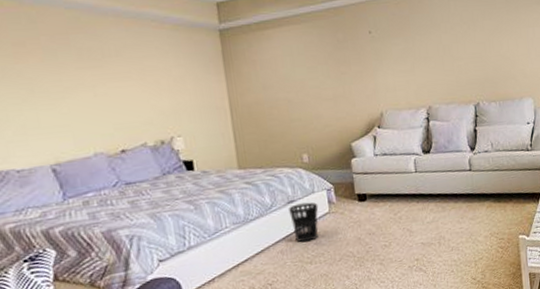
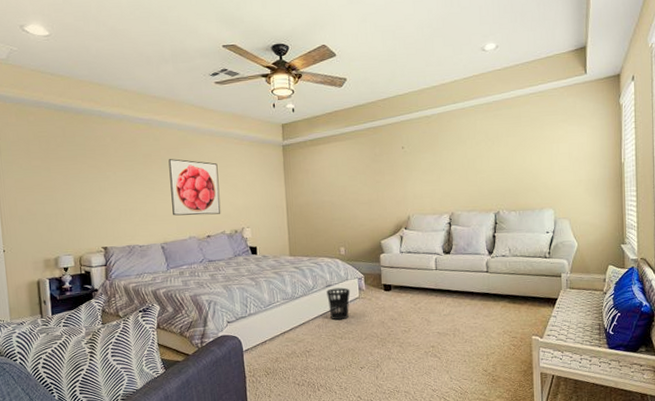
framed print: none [53,48,140,126] -> present [168,159,221,216]

